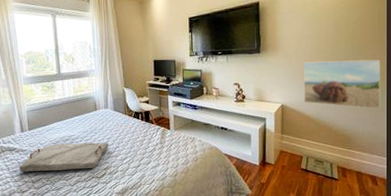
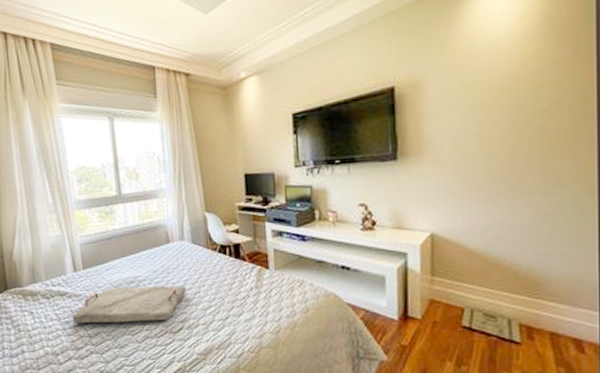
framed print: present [303,59,381,109] -> none [462,164,589,239]

